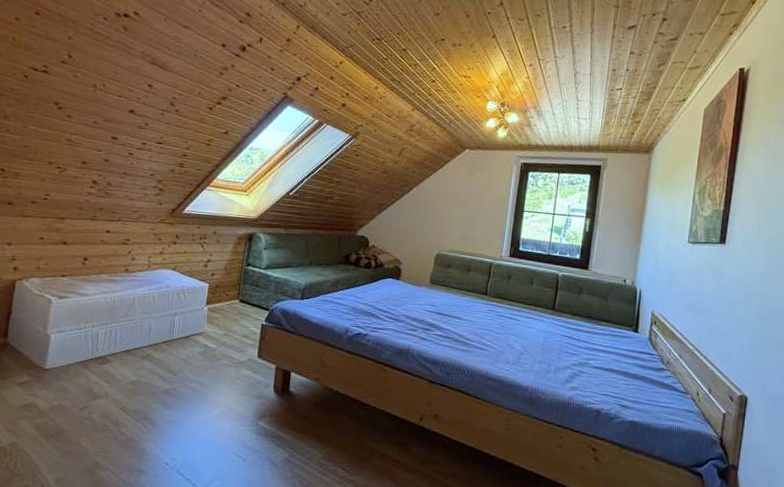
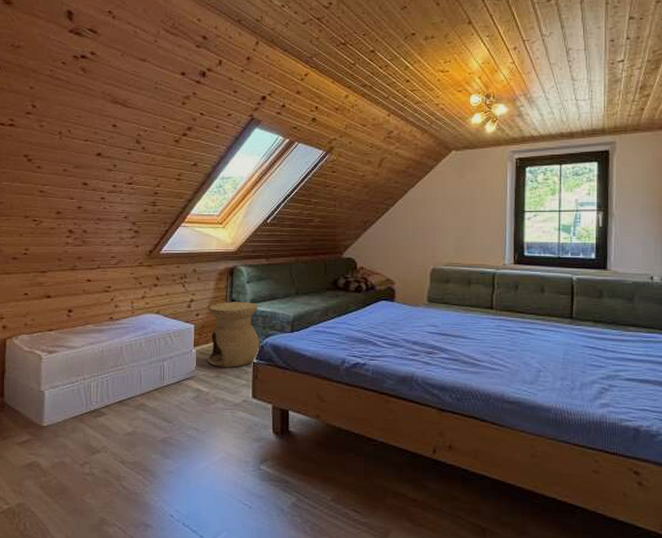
side table: none [218,265,272,328] -> present [207,302,260,367]

